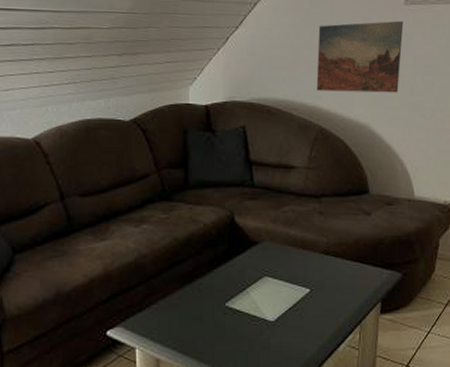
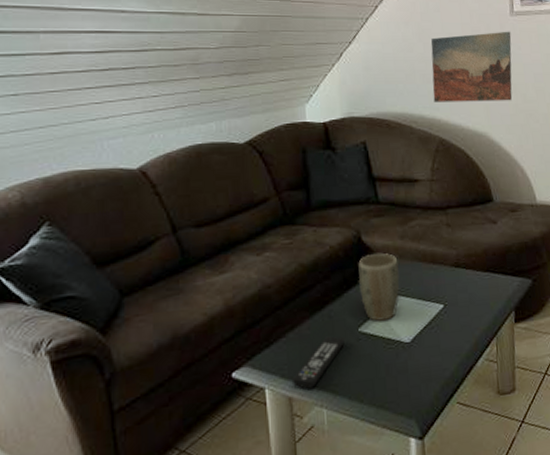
remote control: none [161,307,211,353] -> present [293,336,345,389]
plant pot: none [228,234,269,298] -> present [358,253,400,321]

